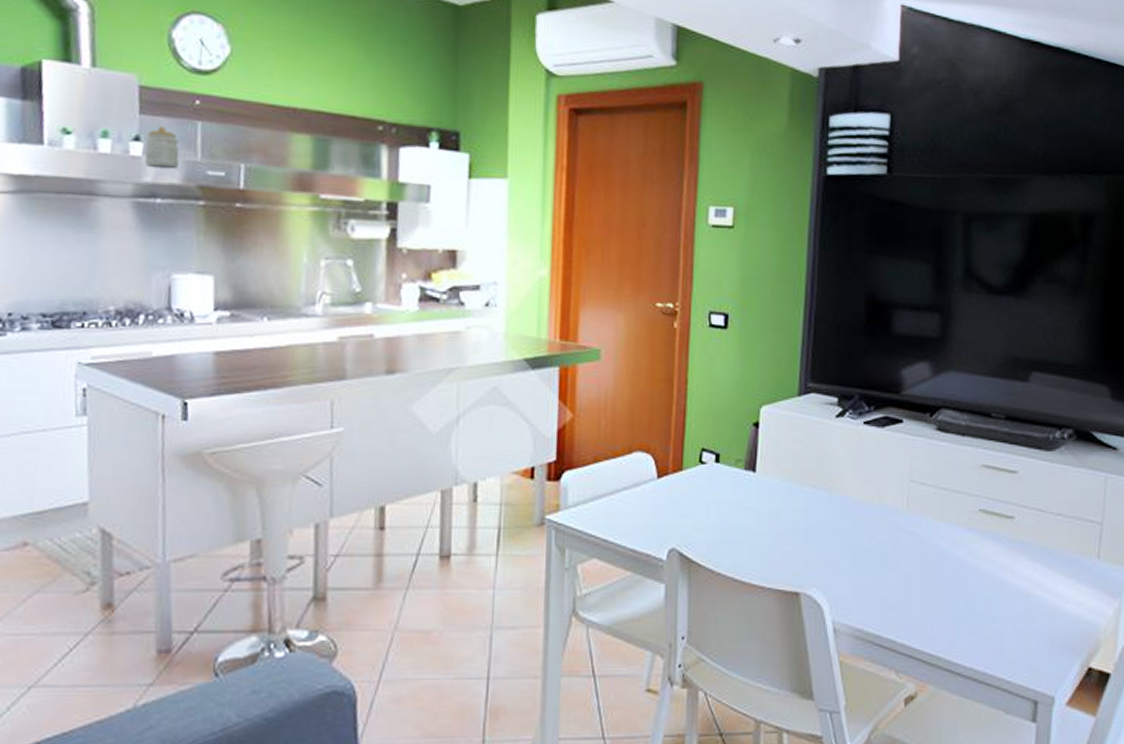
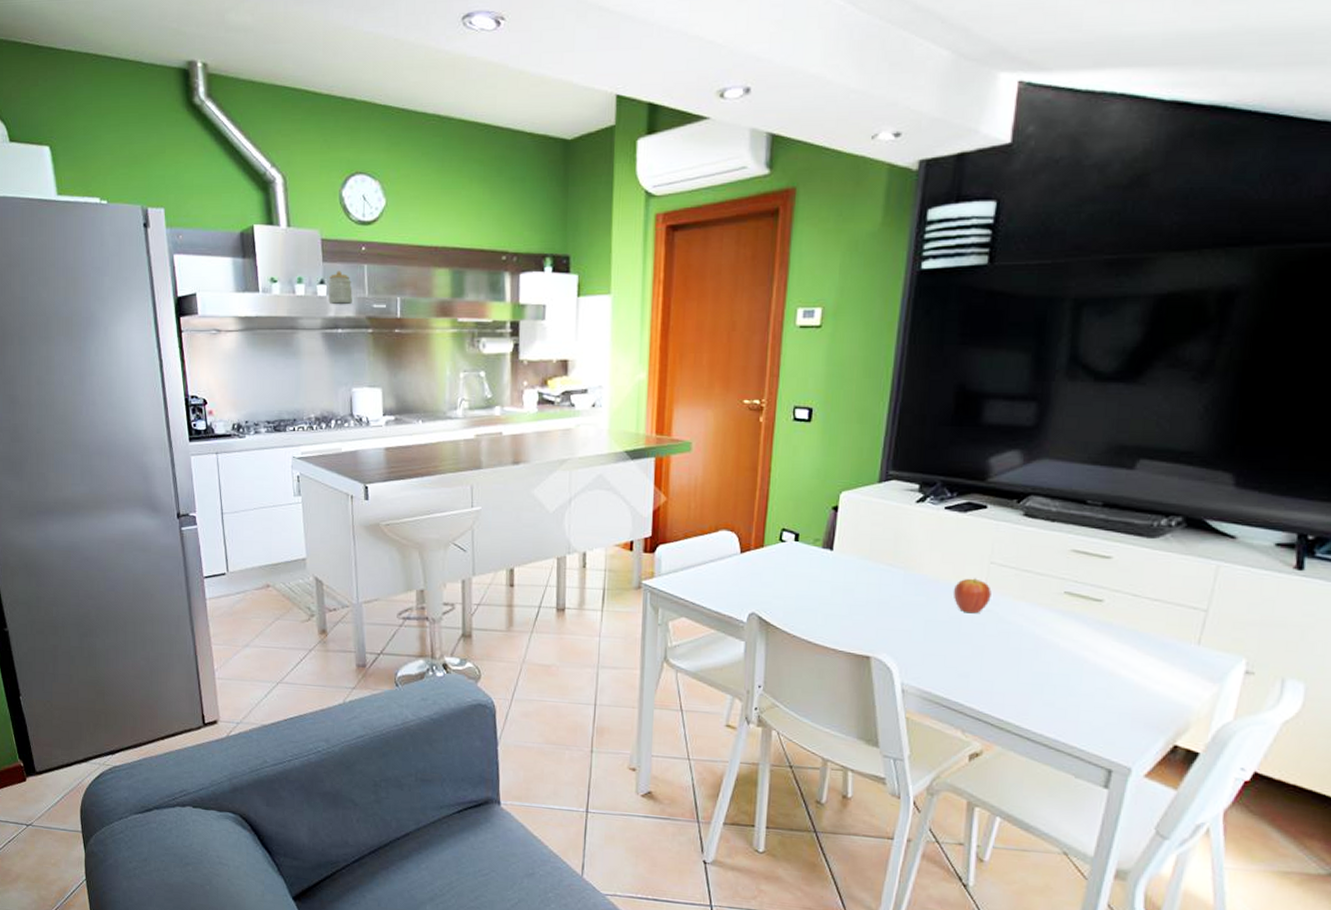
fruit: none [877,498,913,538] -> present [953,578,992,614]

